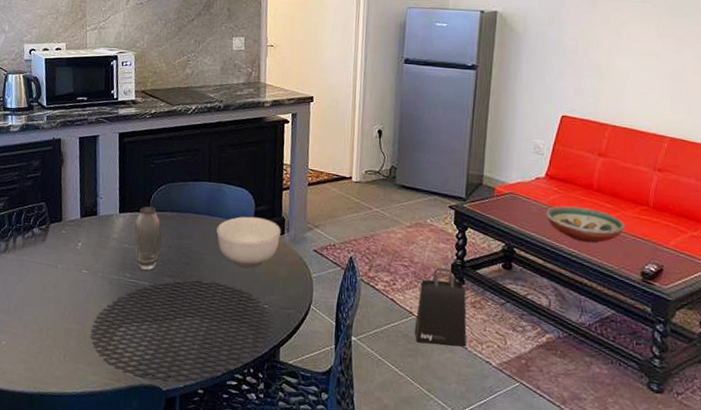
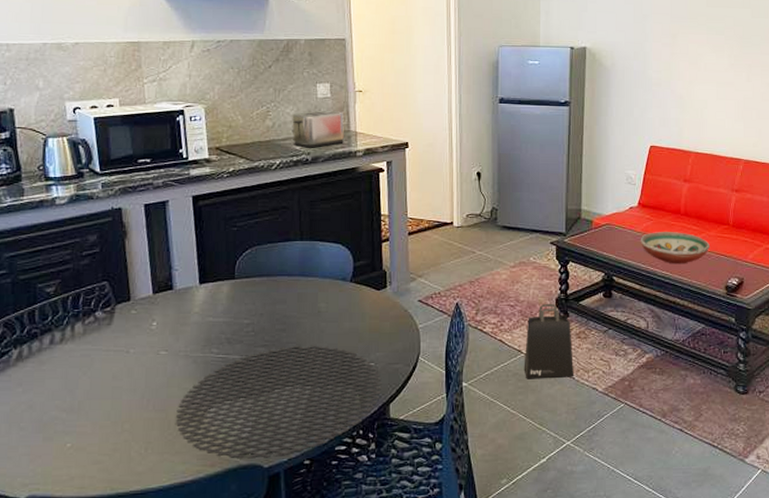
vase: present [133,206,162,270] -> none [218,273,251,342]
toaster: none [208,61,255,97] -> present [292,110,344,148]
bowl: present [216,216,282,268] -> none [313,273,384,327]

